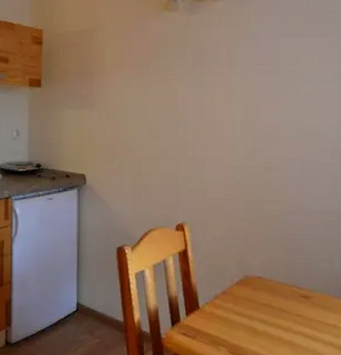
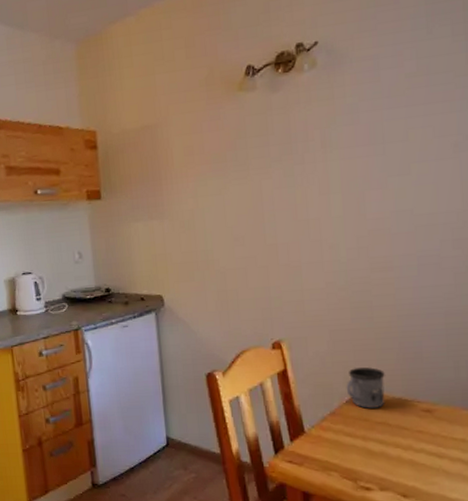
mug: none [237,253,271,291] -> present [346,367,385,409]

